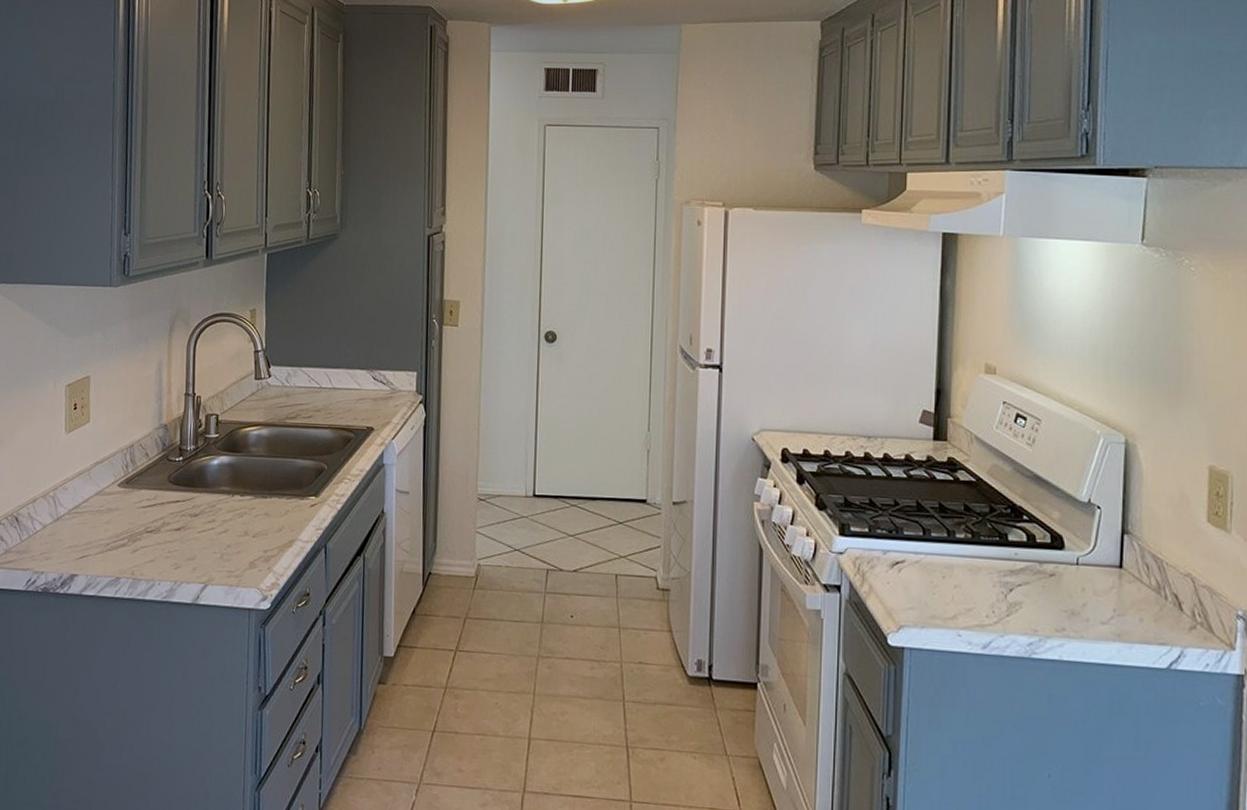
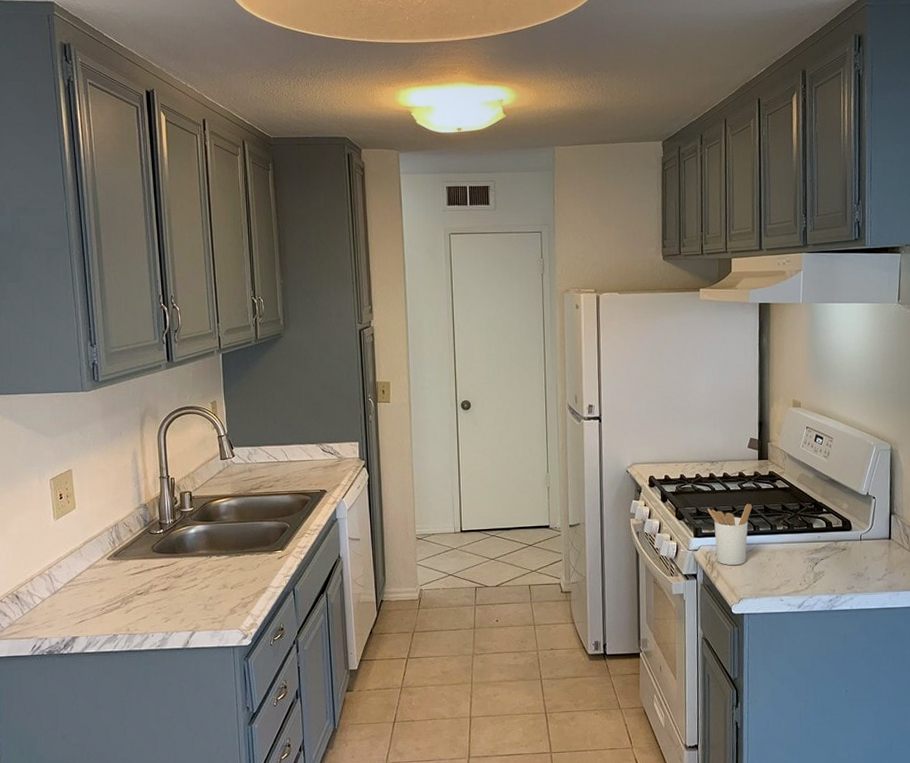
utensil holder: none [860,497,921,580] -> present [708,503,752,566]

